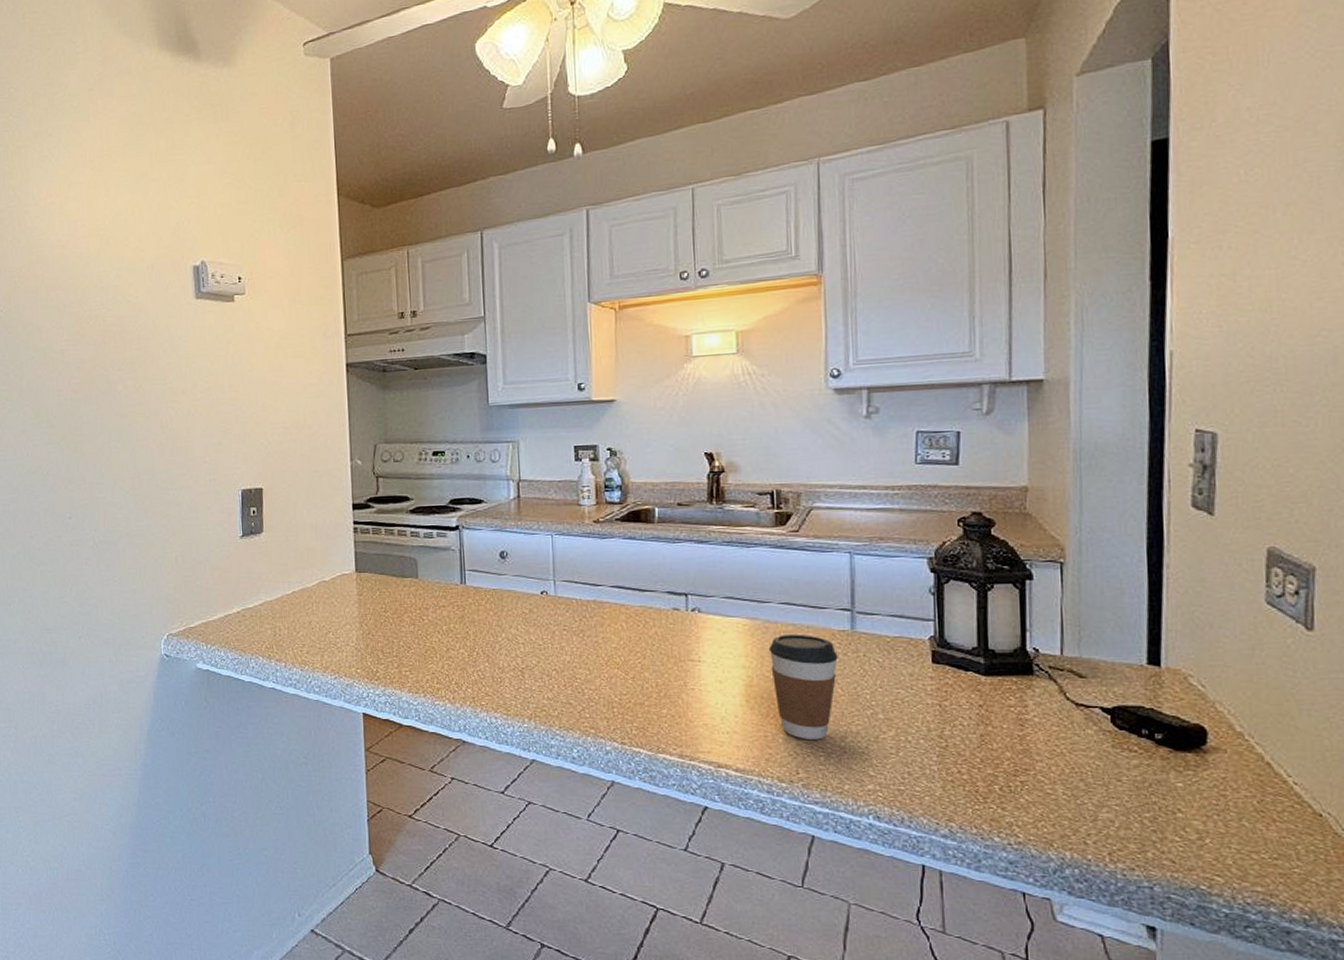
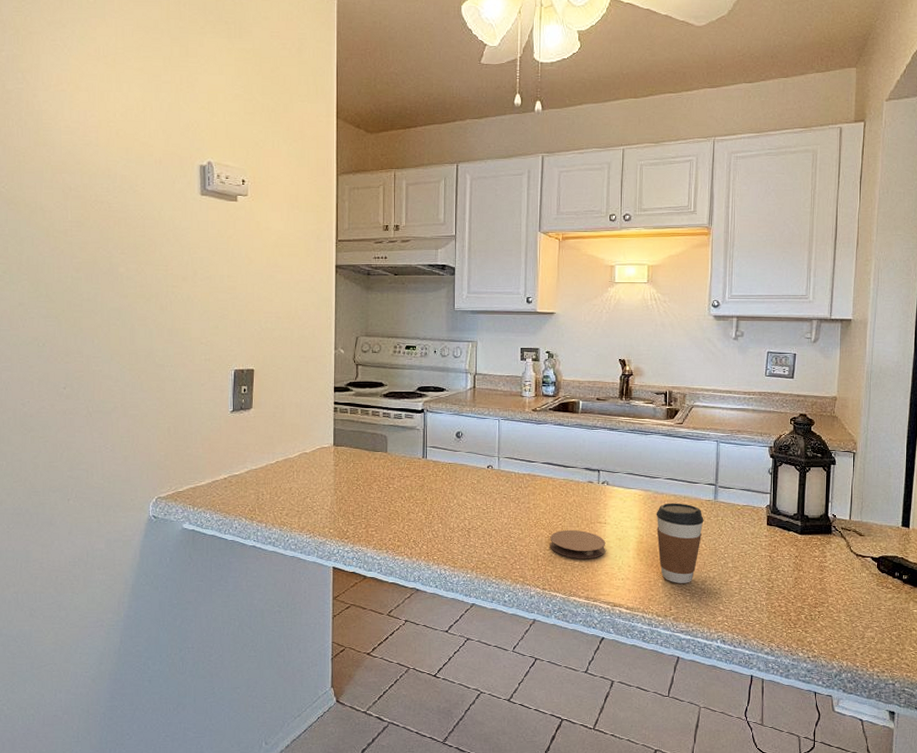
coaster: none [626,669,702,706] -> present [550,529,606,558]

